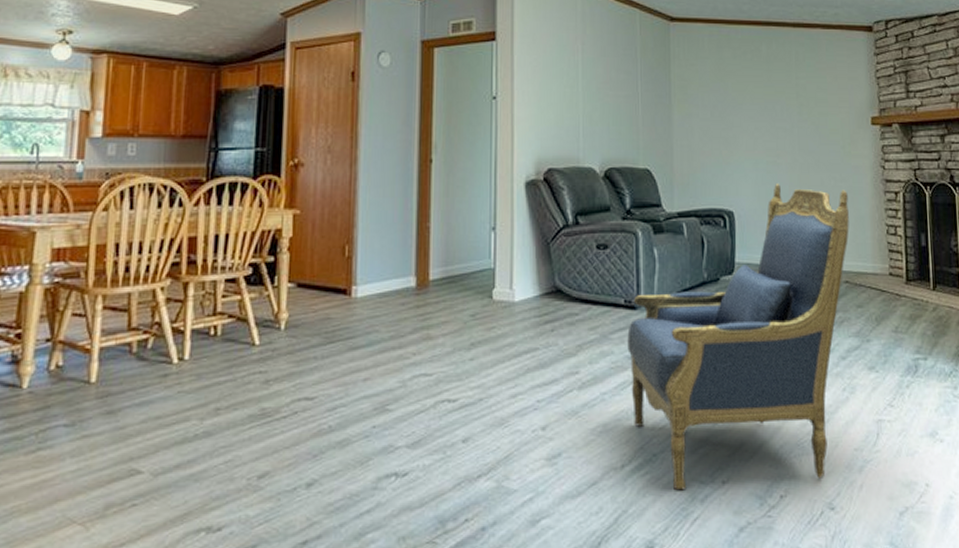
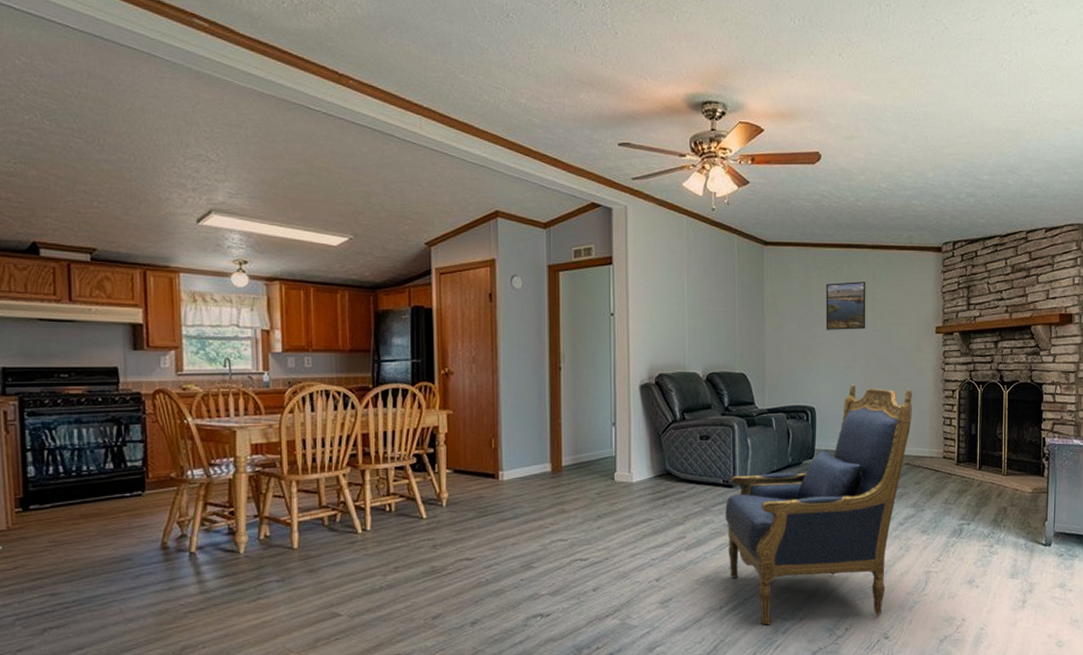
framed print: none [742,64,790,120] -> present [825,281,866,330]

